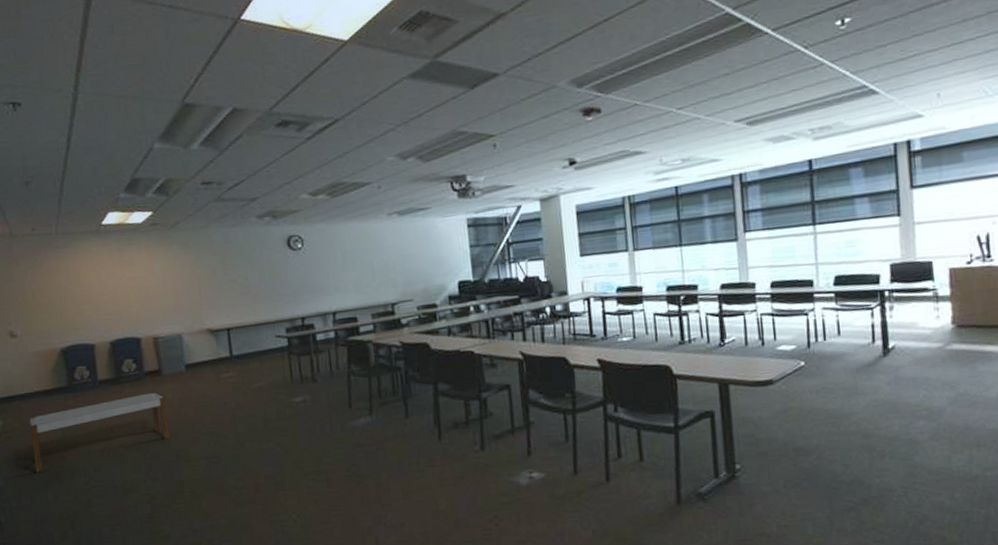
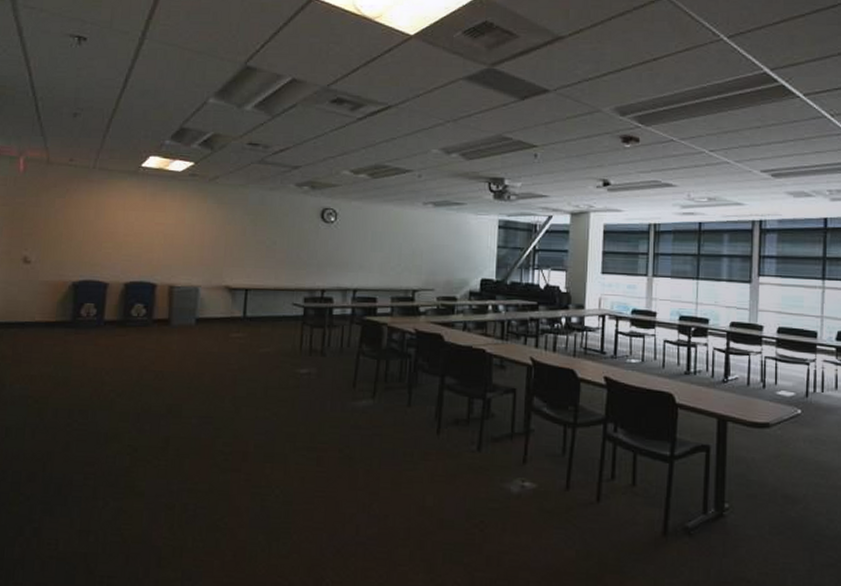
bench: present [29,392,170,473] -> none [17,341,168,406]

